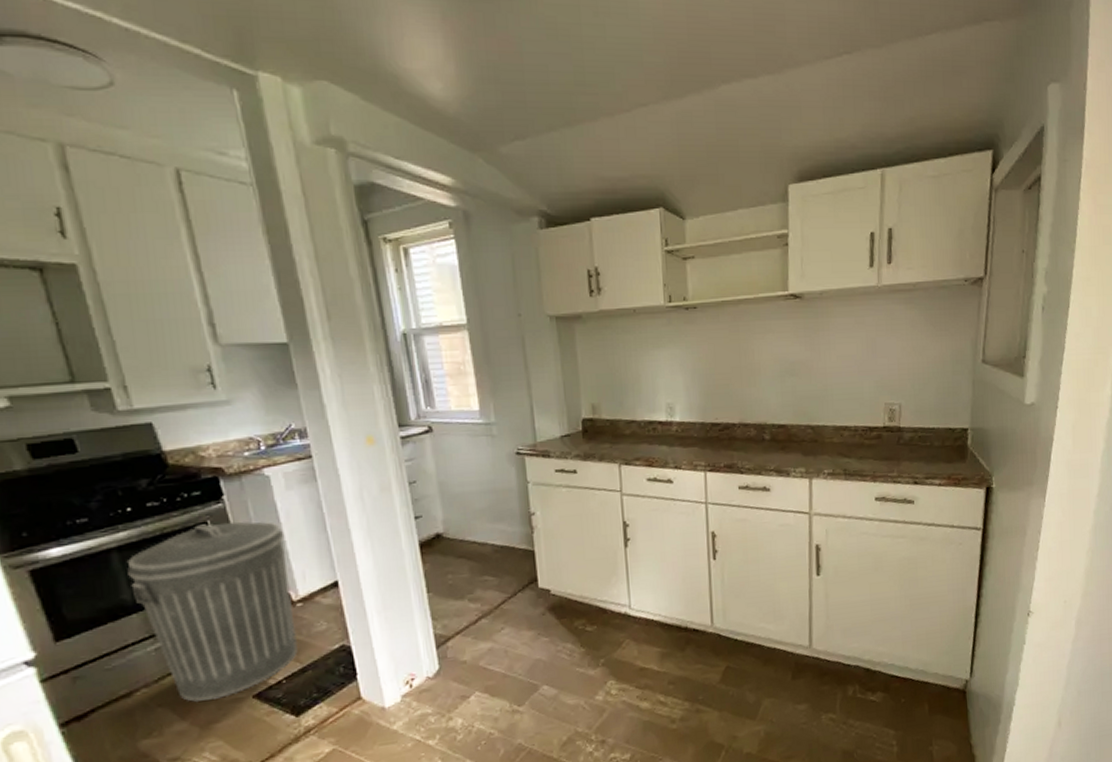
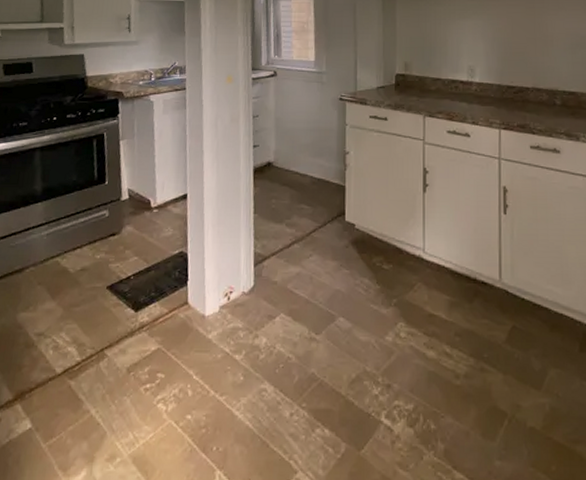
trash can: present [126,521,298,702] -> none [42,135,155,285]

